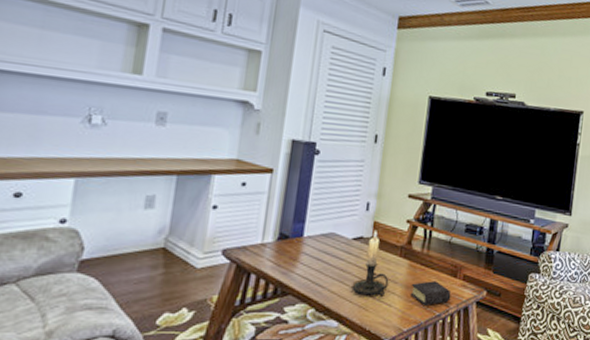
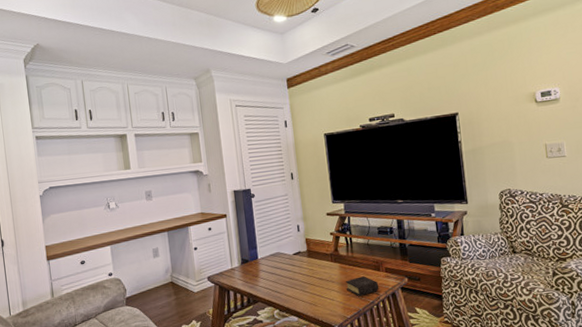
candle holder: present [351,229,389,297] -> none [301,244,328,296]

